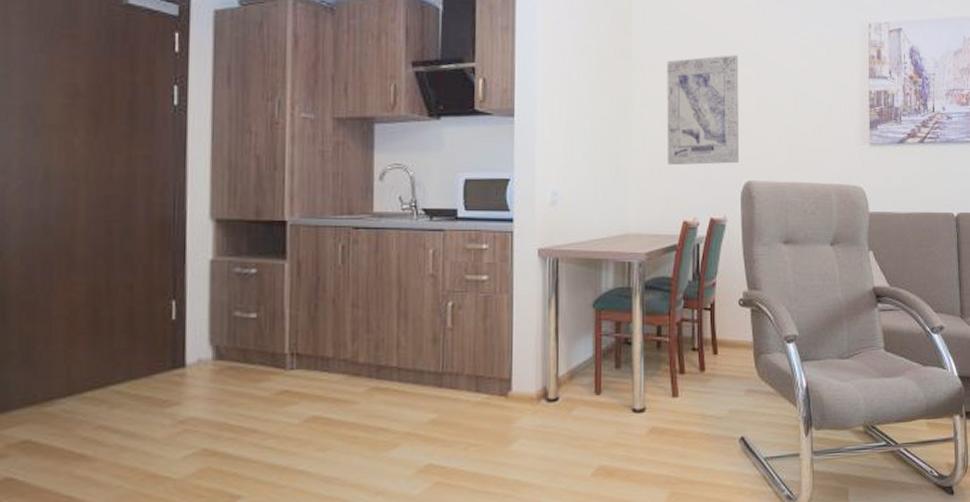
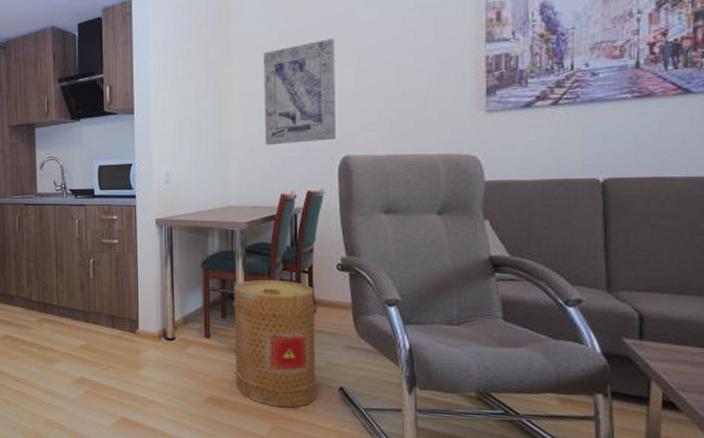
basket: none [629,319,718,470] -> present [233,279,317,408]

